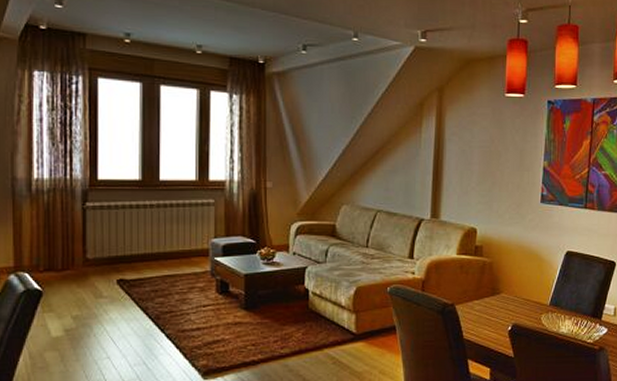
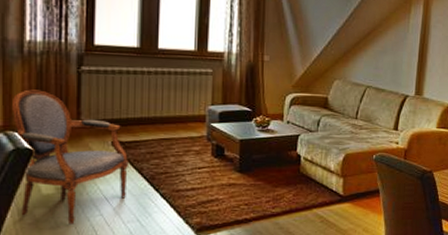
armchair: none [23,228,133,368] -> present [13,89,128,225]

